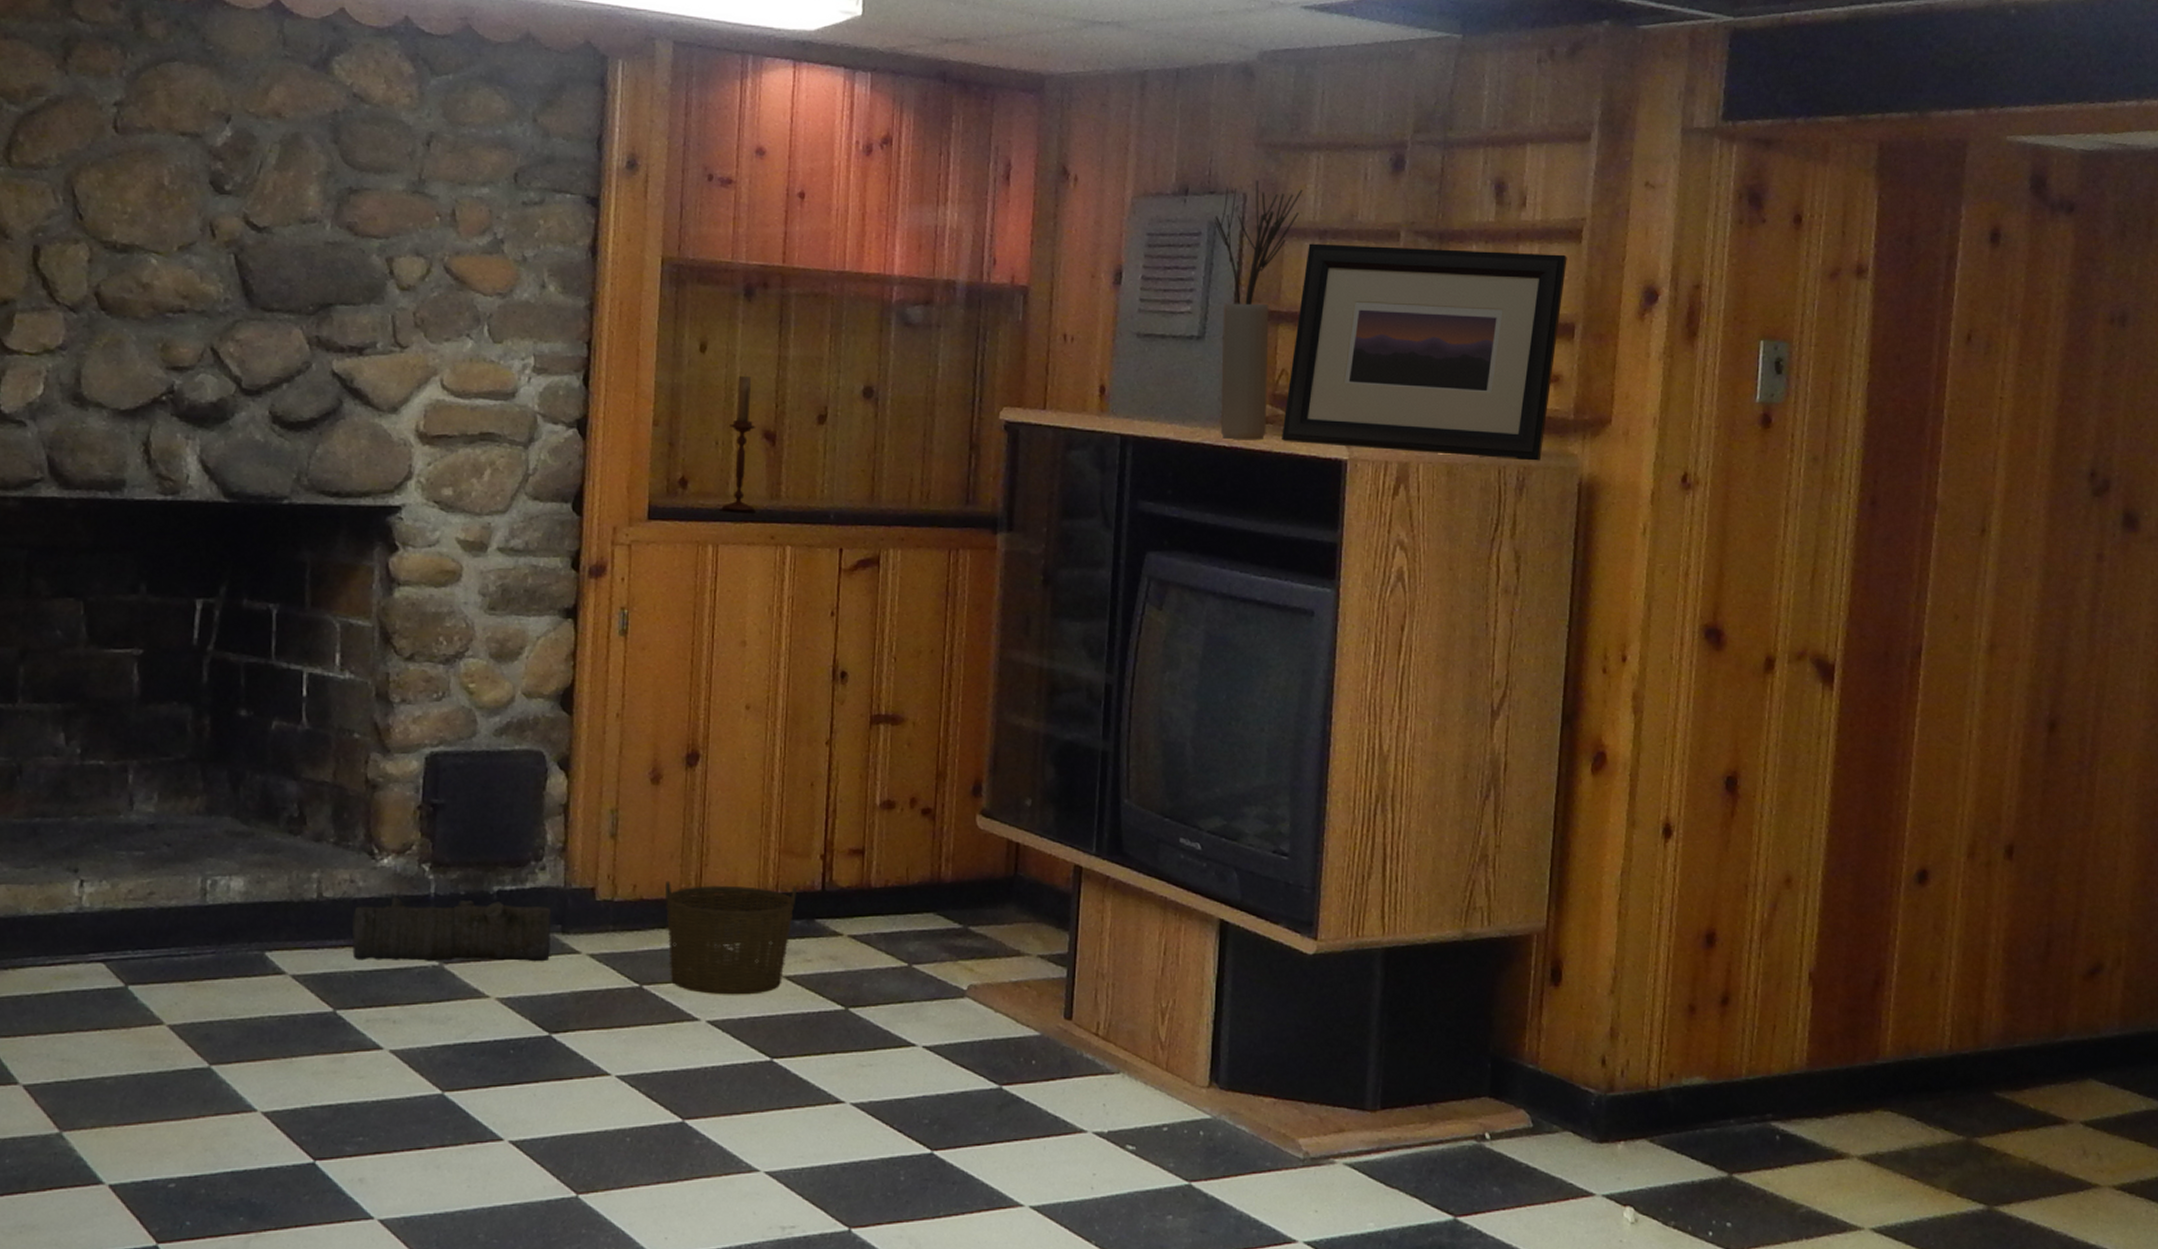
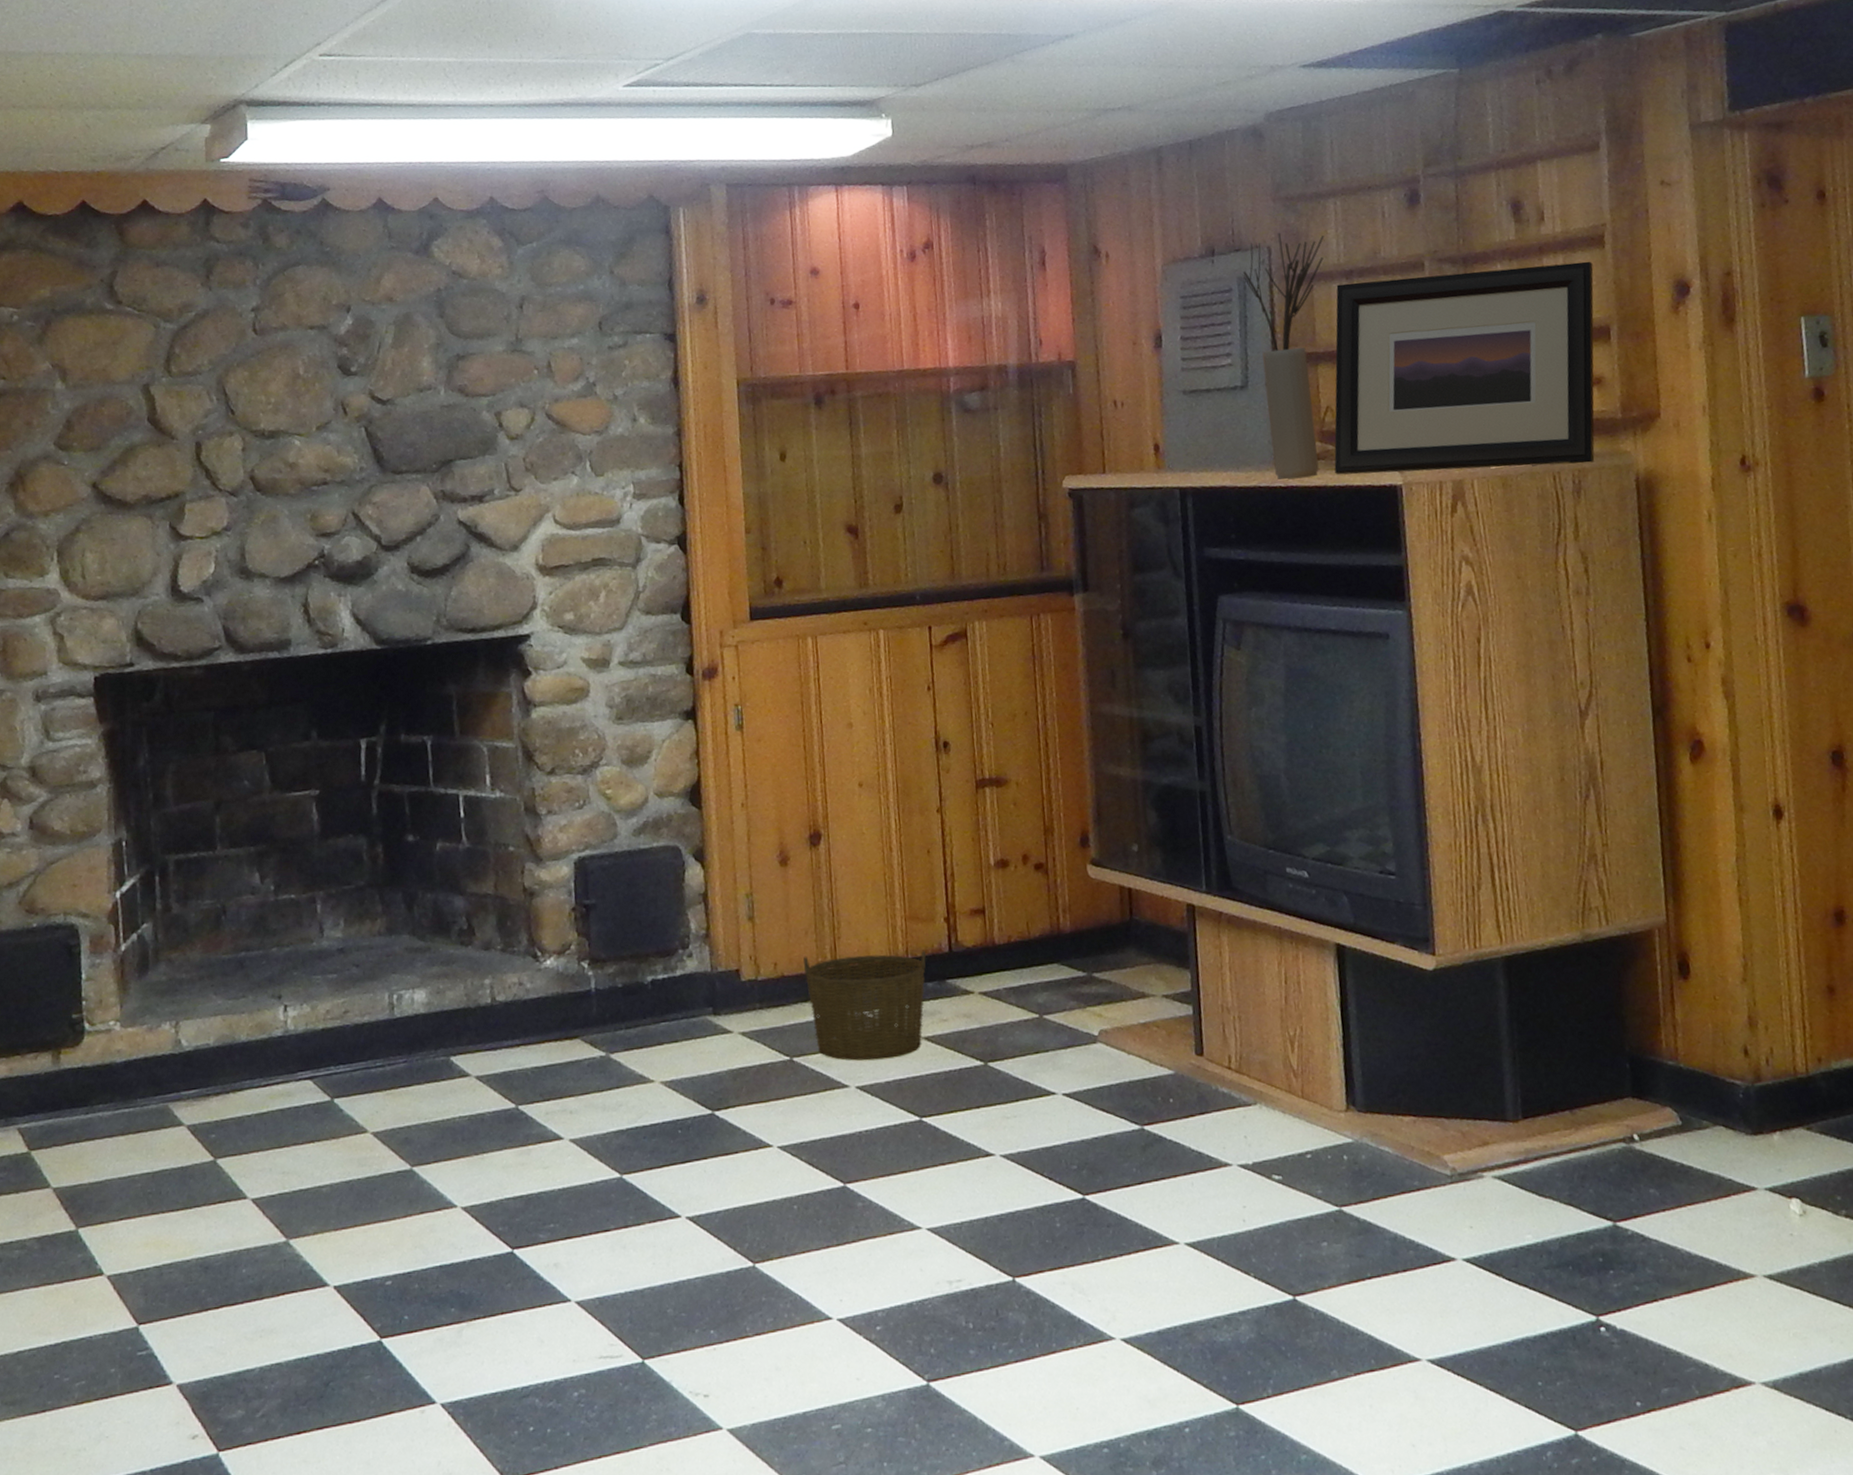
decorative log: present [351,897,552,962] -> none [524,990,705,1058]
candlestick: present [720,373,756,514] -> none [814,474,848,606]

